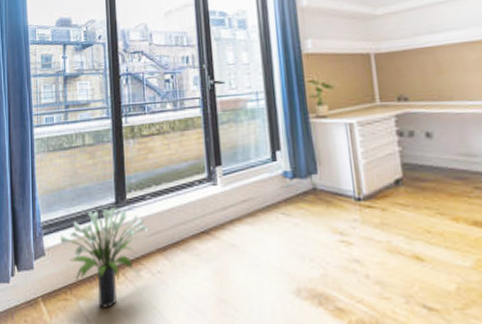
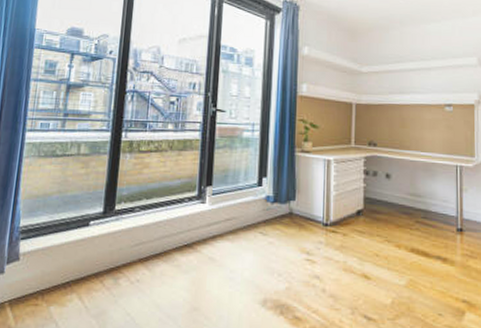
potted plant: present [60,206,147,308] -> none [38,216,132,314]

